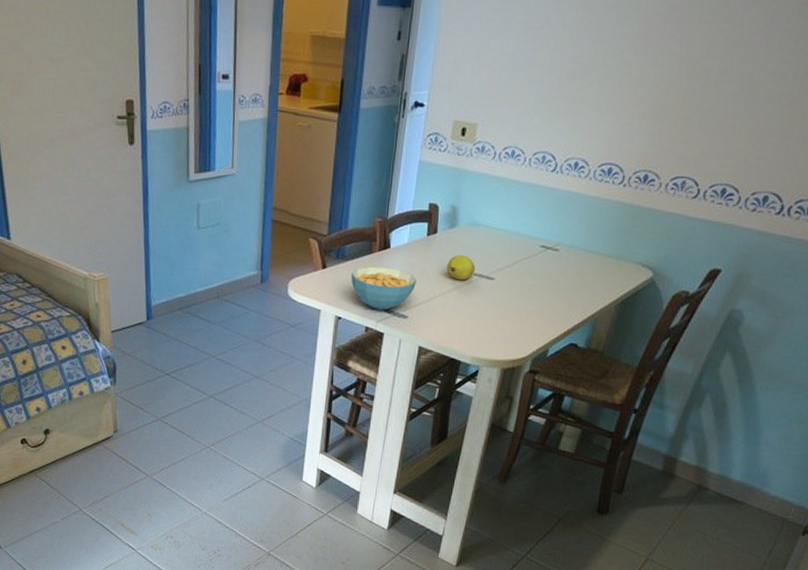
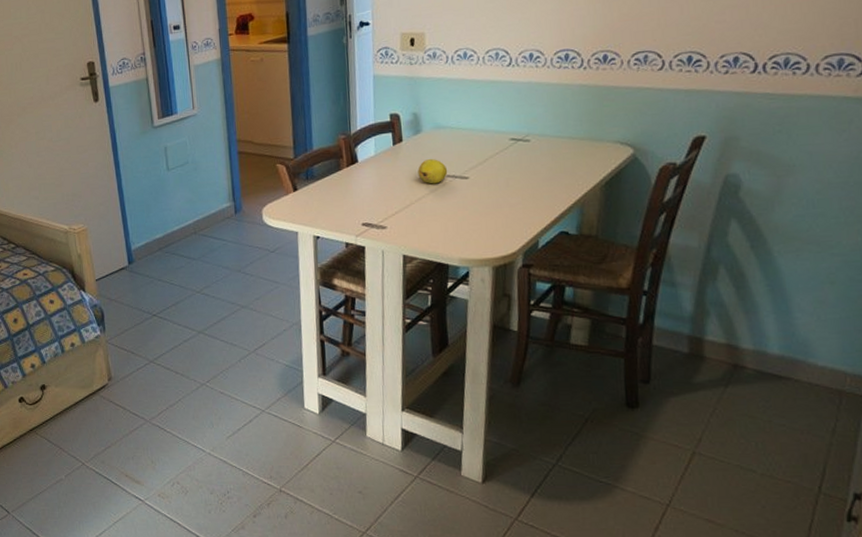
cereal bowl: present [350,266,416,311] -> none [323,181,390,225]

